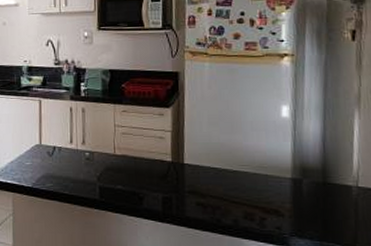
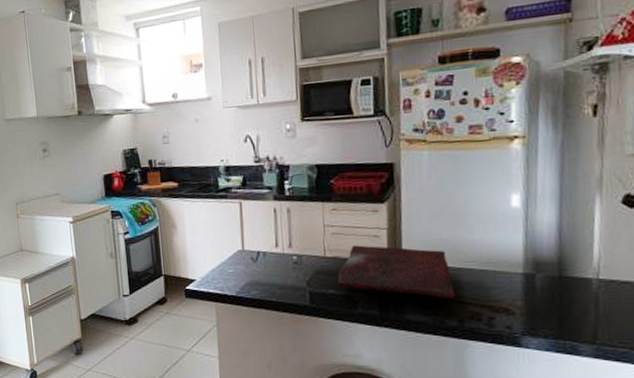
cutting board: none [125,145,232,200] -> present [337,245,456,300]

